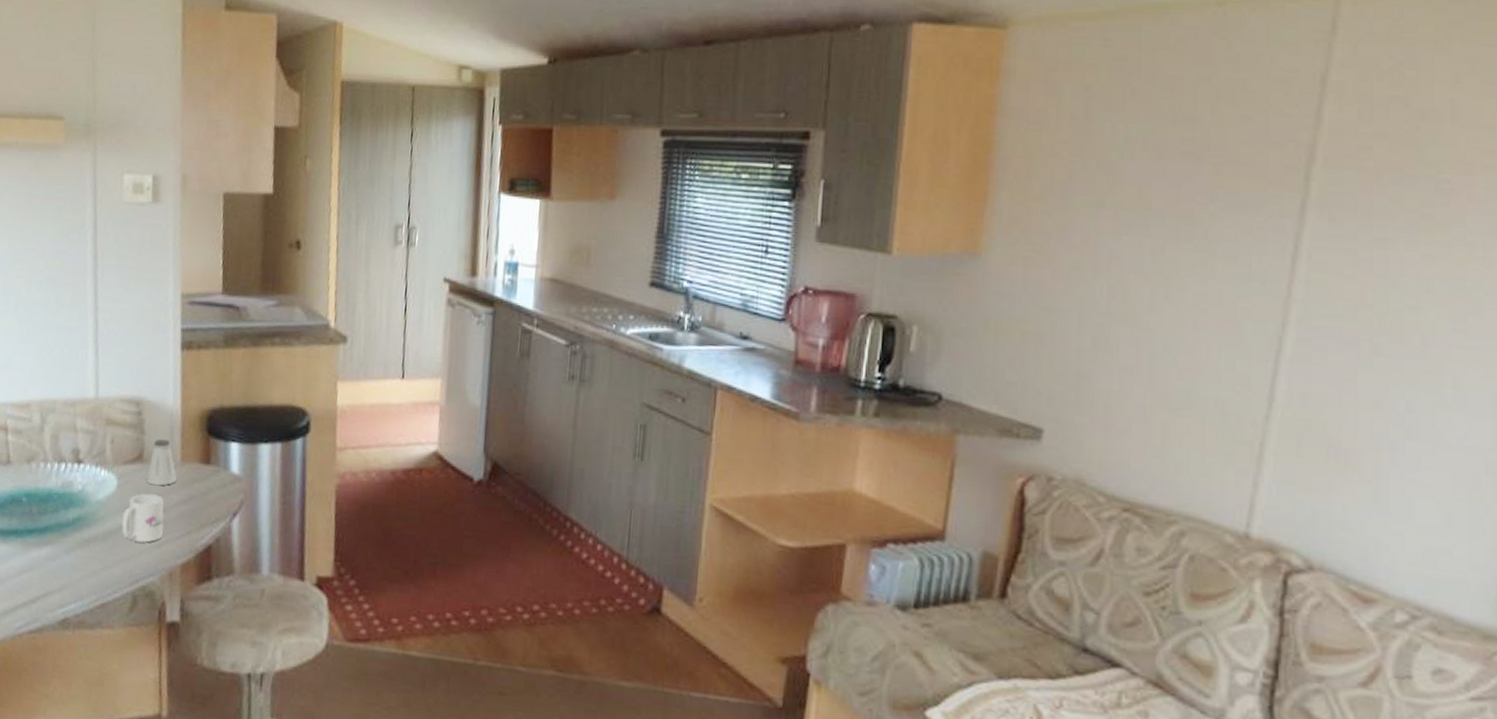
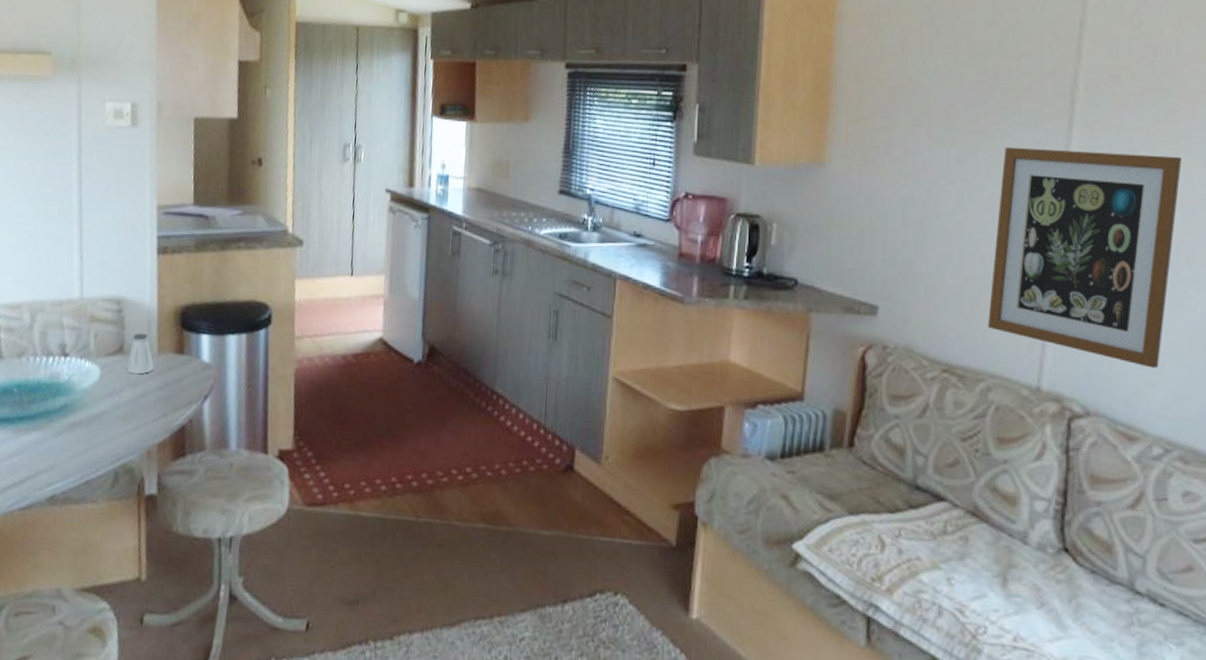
mug: present [121,493,164,543] -> none [104,381,142,425]
wall art: none [1184,235,1451,515] -> present [988,146,1182,369]

